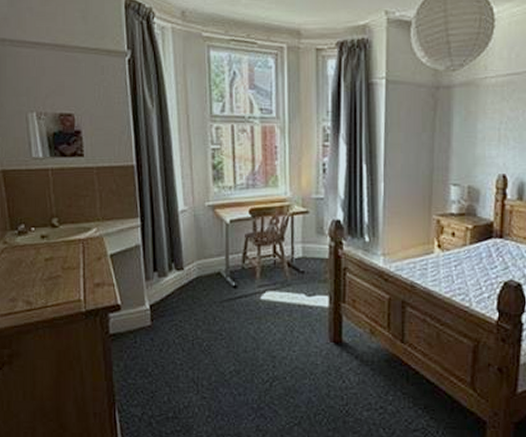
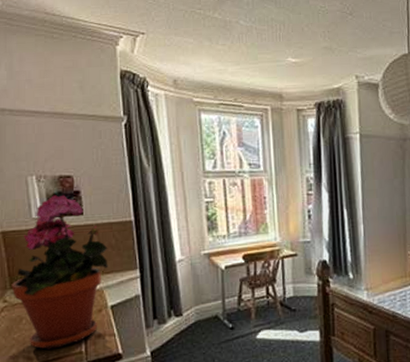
potted plant: none [11,134,109,295] -> present [11,195,108,350]

